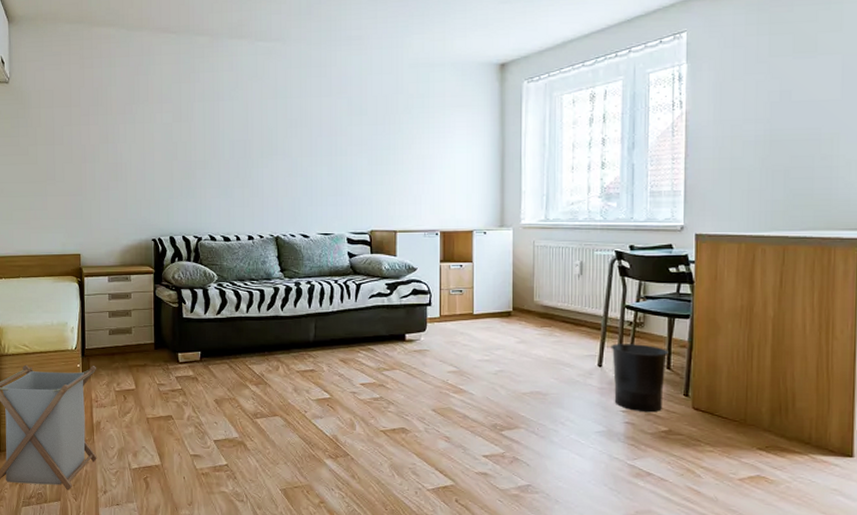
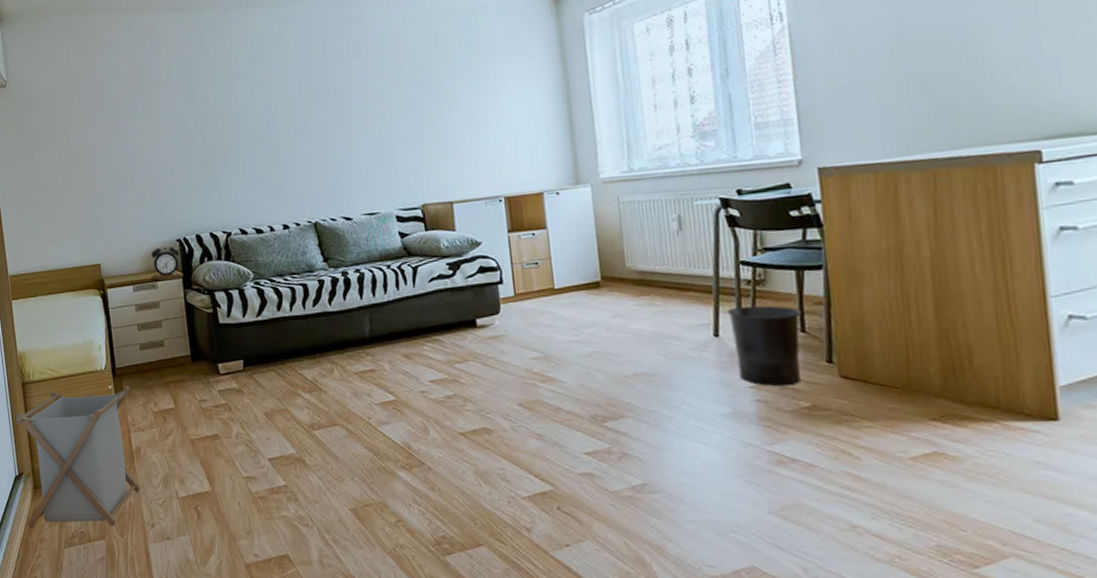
alarm clock: none [125,242,154,275] -> present [151,244,183,281]

